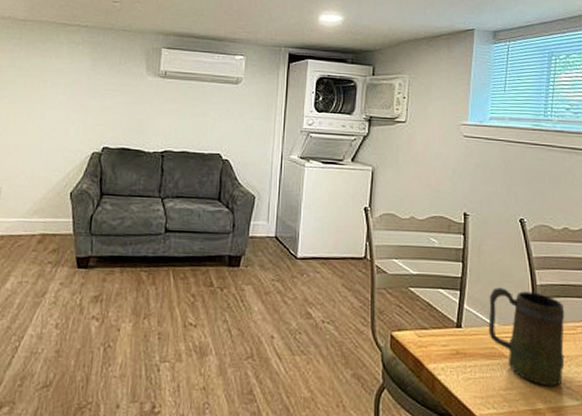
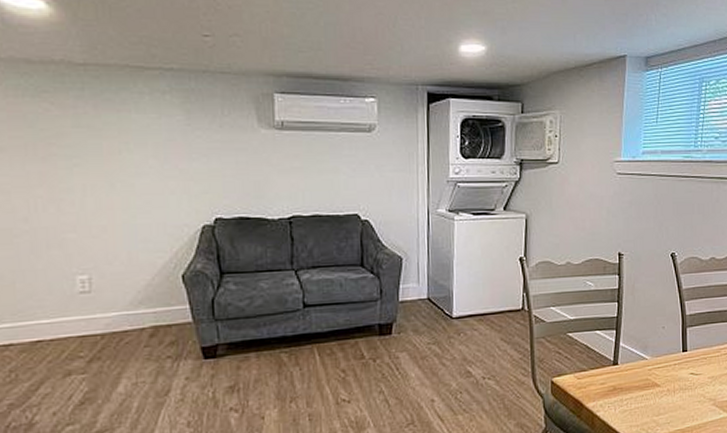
mug: present [488,287,565,387] -> none [642,322,711,407]

